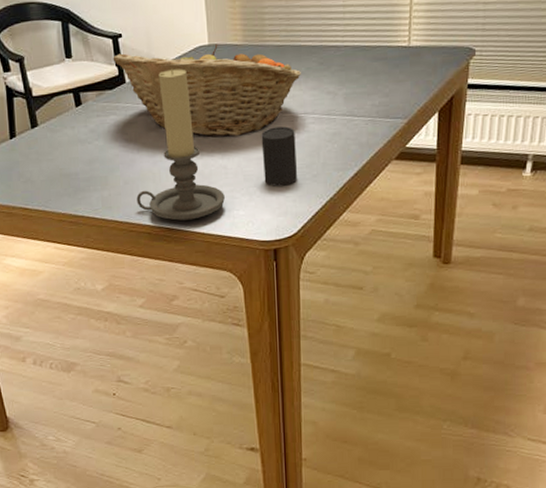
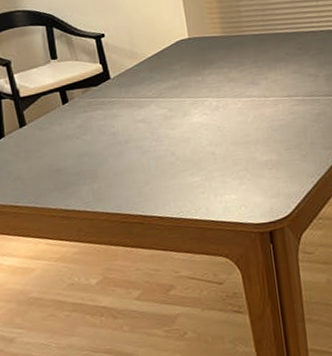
fruit basket: present [113,43,301,137] -> none [97,36,281,125]
candle holder: present [136,69,225,221] -> none [126,62,216,209]
cup: present [261,126,297,187] -> none [246,110,286,169]

